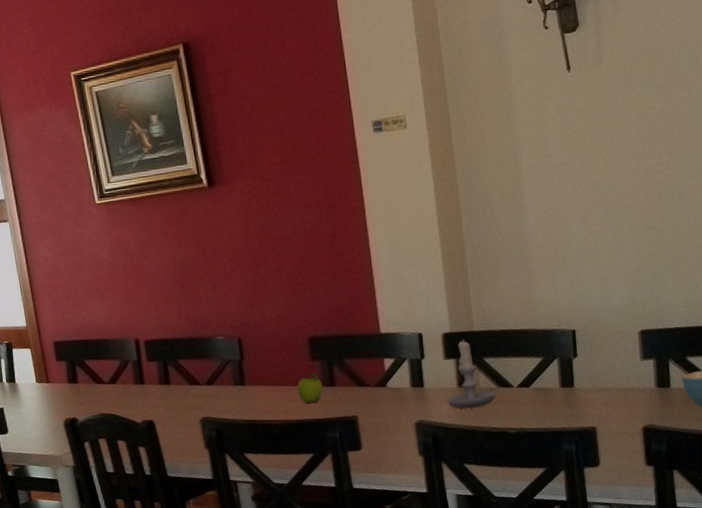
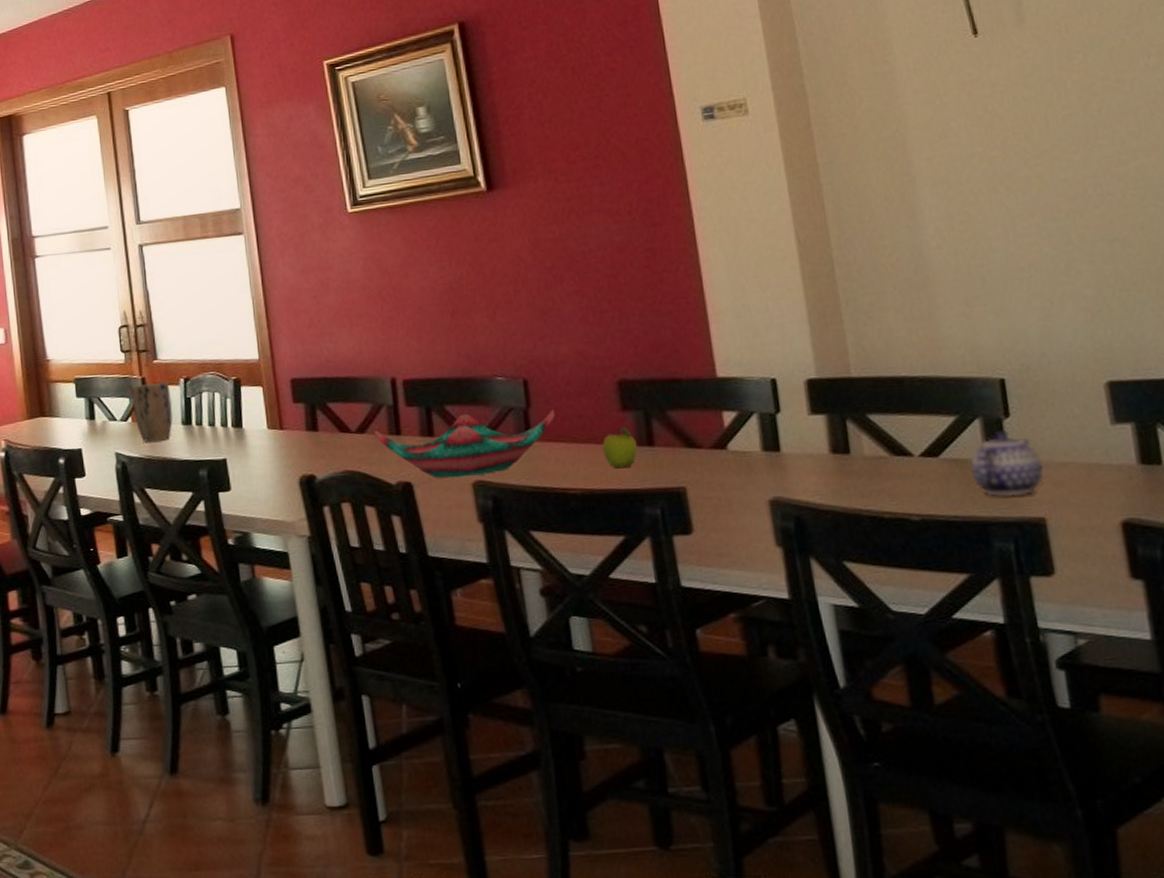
decorative bowl: none [123,361,263,416] -> present [374,410,556,478]
candle: present [447,339,496,409] -> none [814,388,889,484]
teapot: none [550,367,597,414] -> present [970,430,1044,496]

